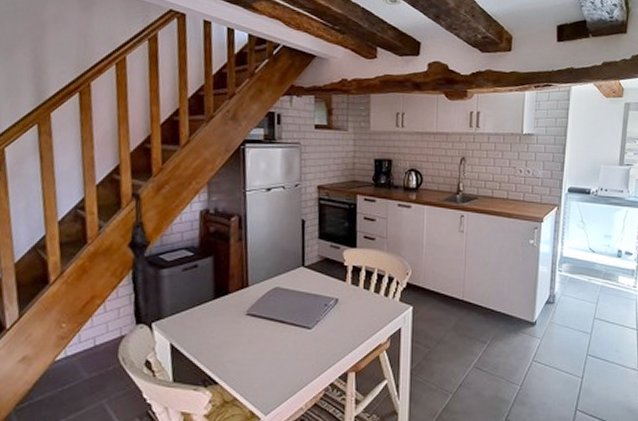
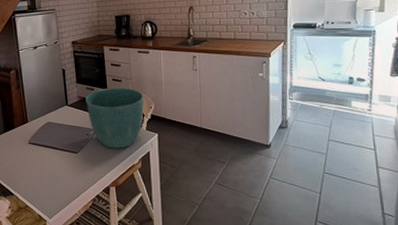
flower pot: none [328,247,401,324] -> present [86,87,144,149]

